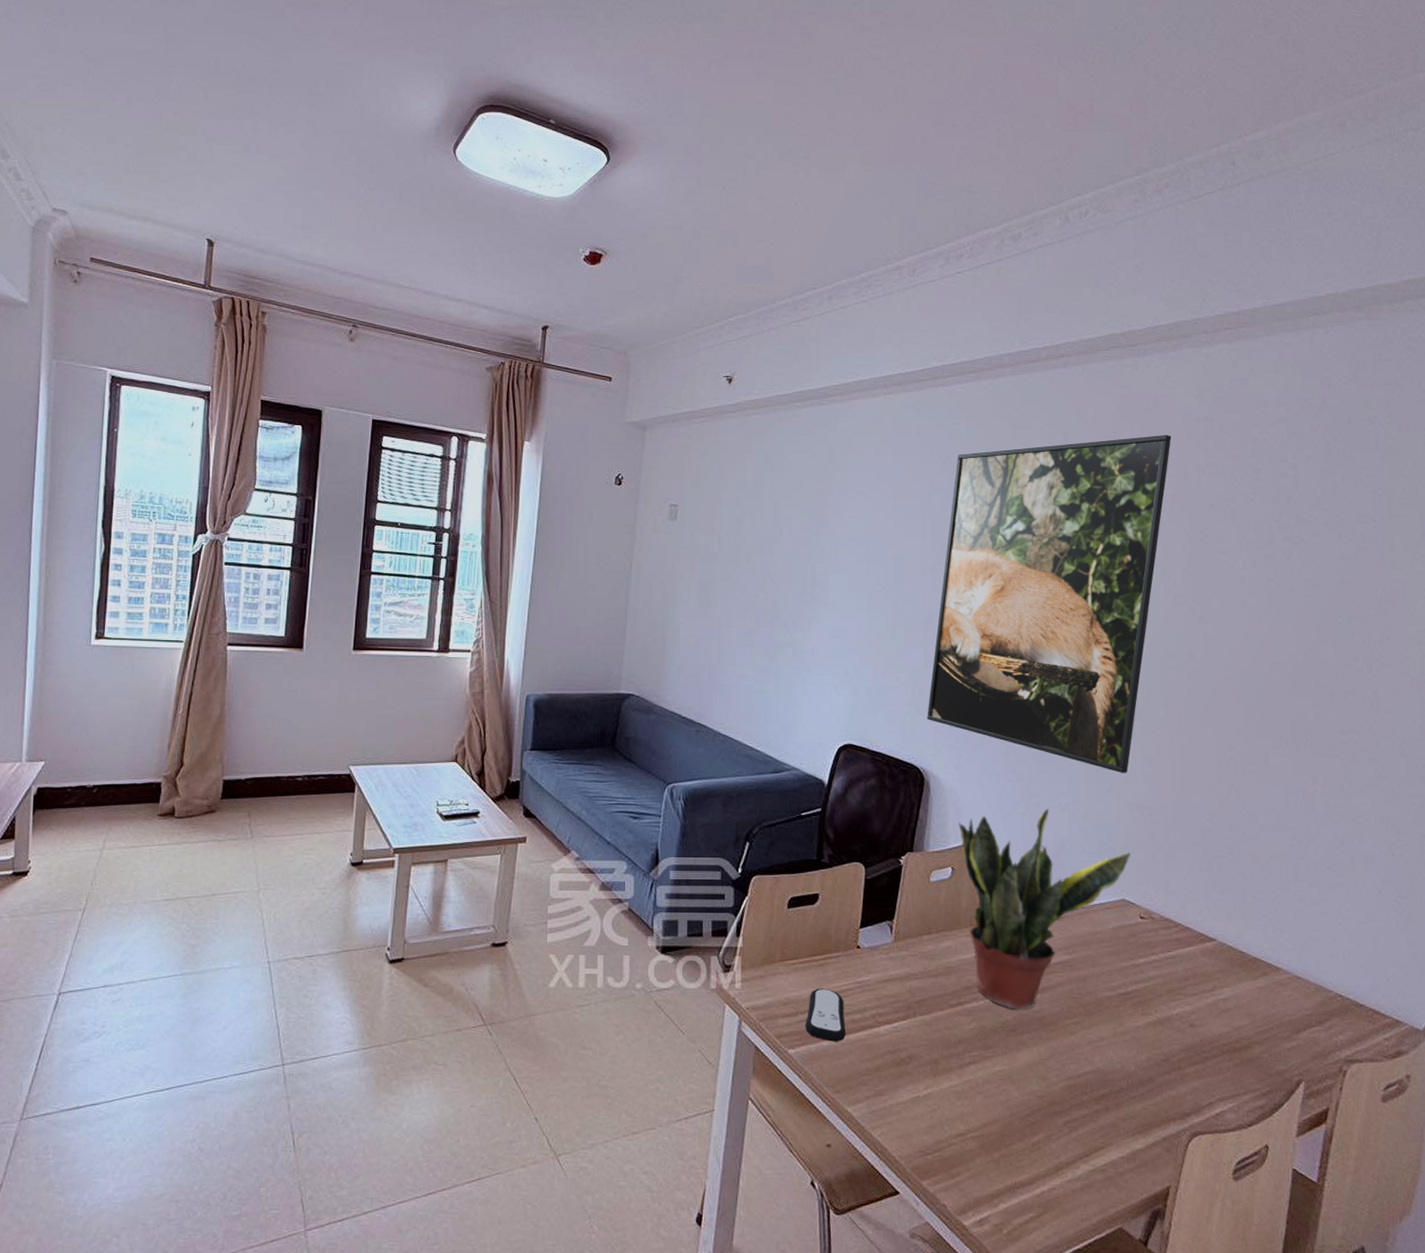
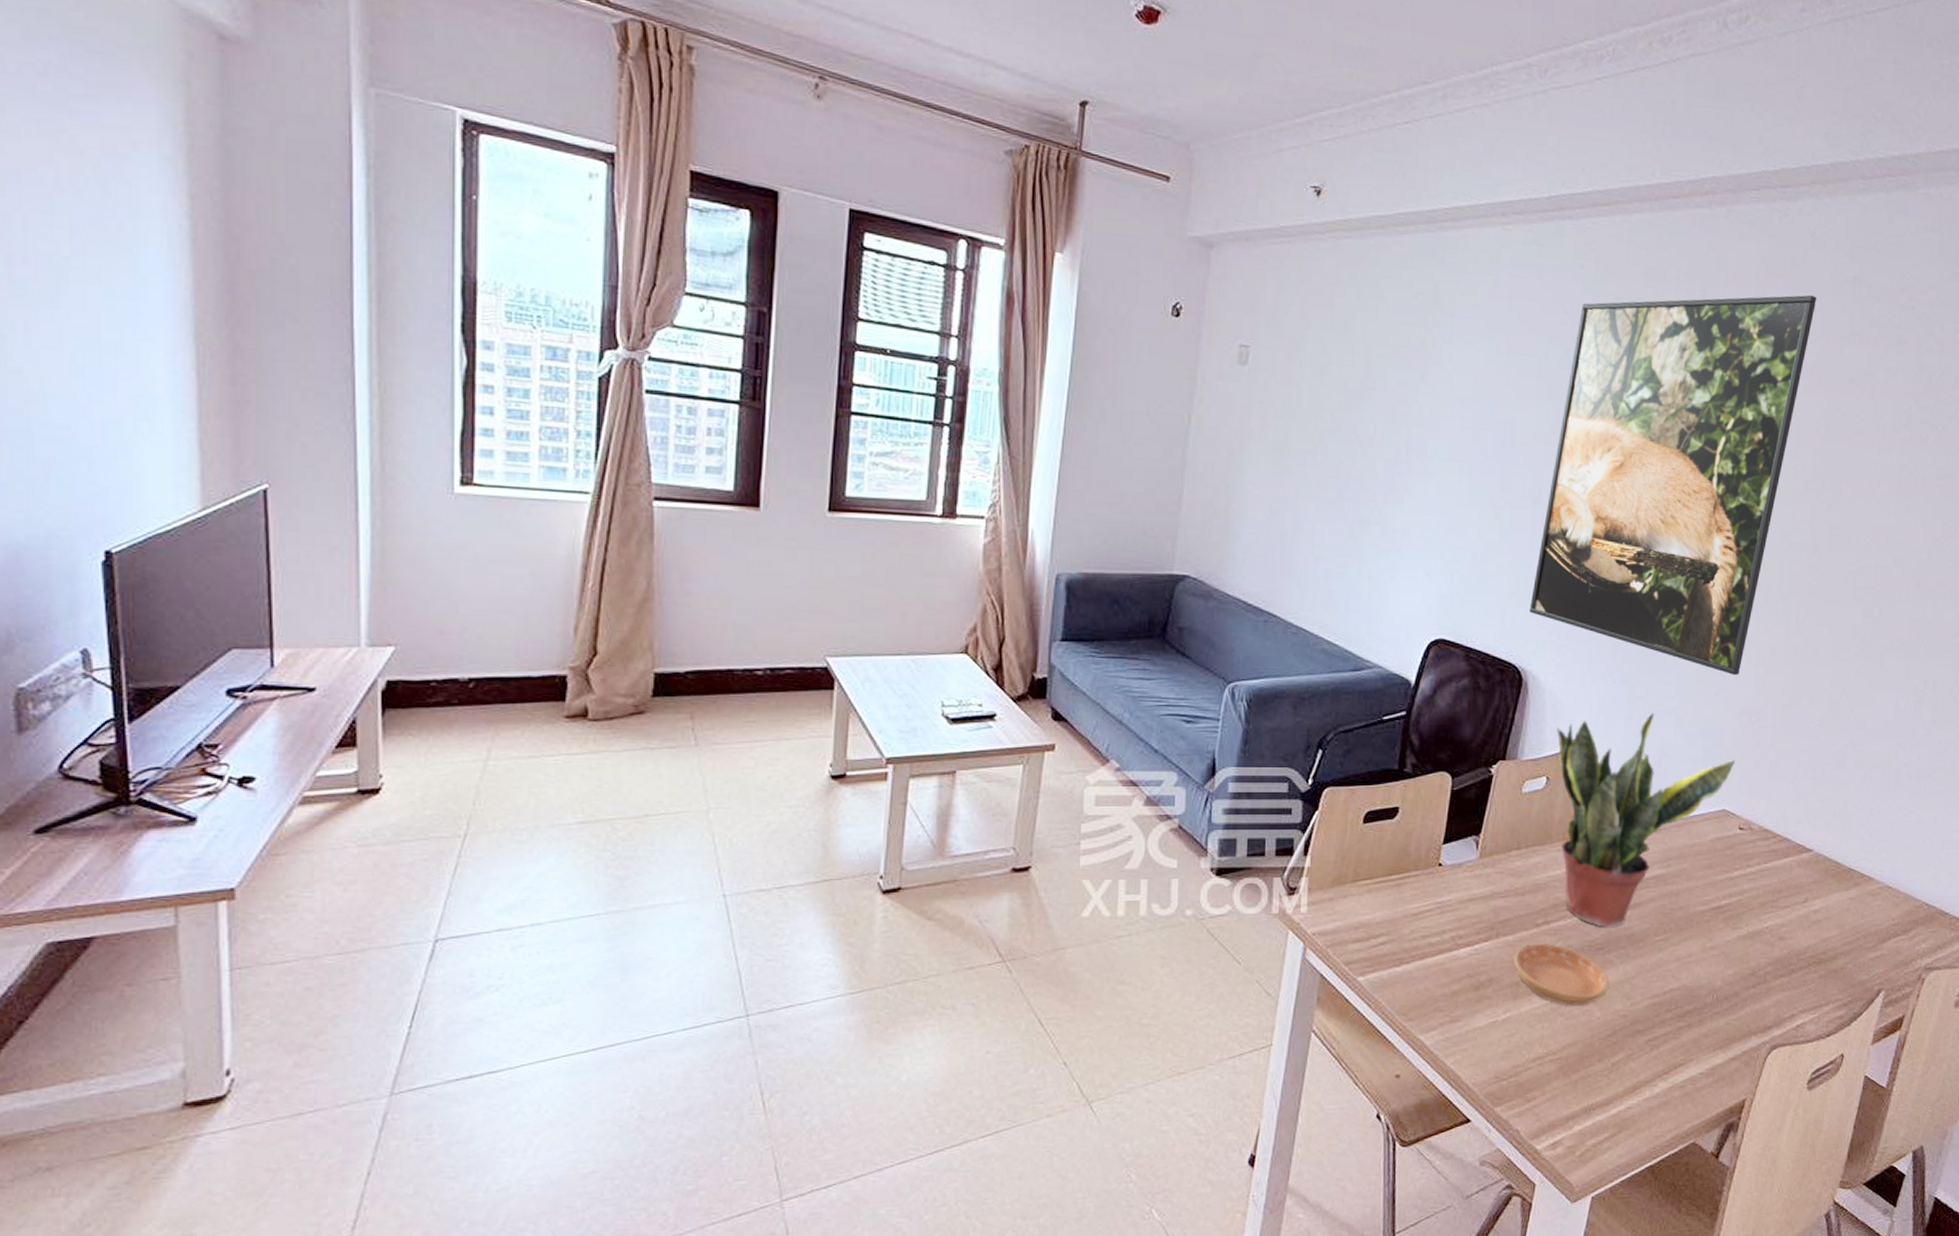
remote control: present [804,988,846,1042] -> none [1376,910,1422,967]
saucer: none [930,1023,1024,1085] -> present [1513,943,1609,1006]

